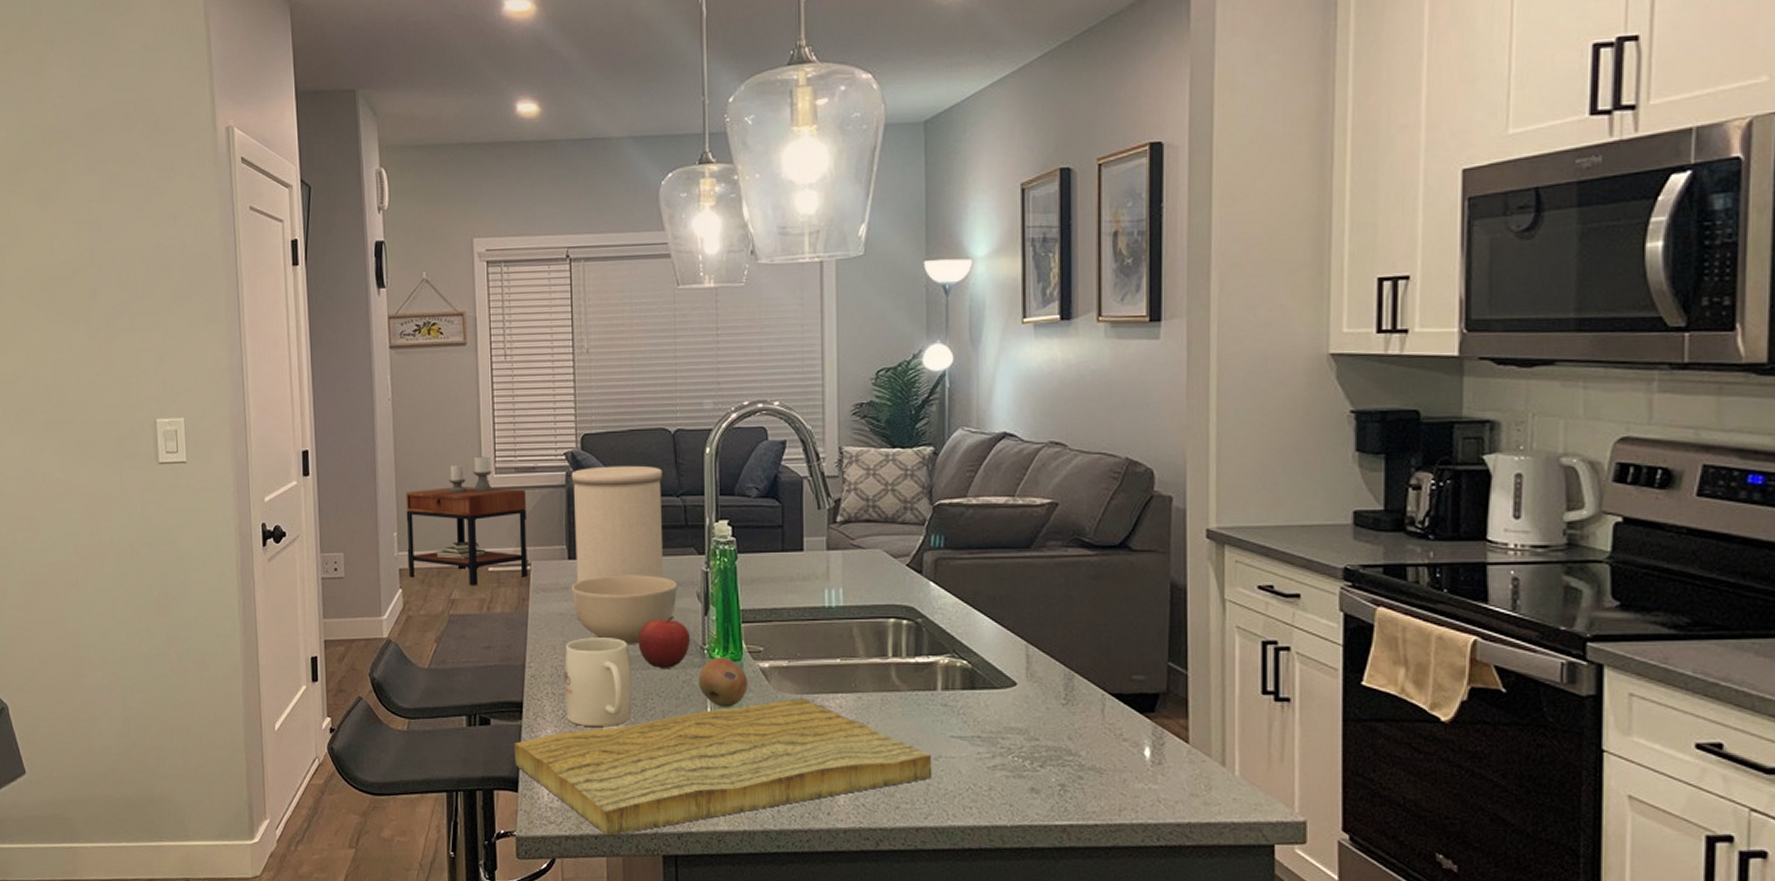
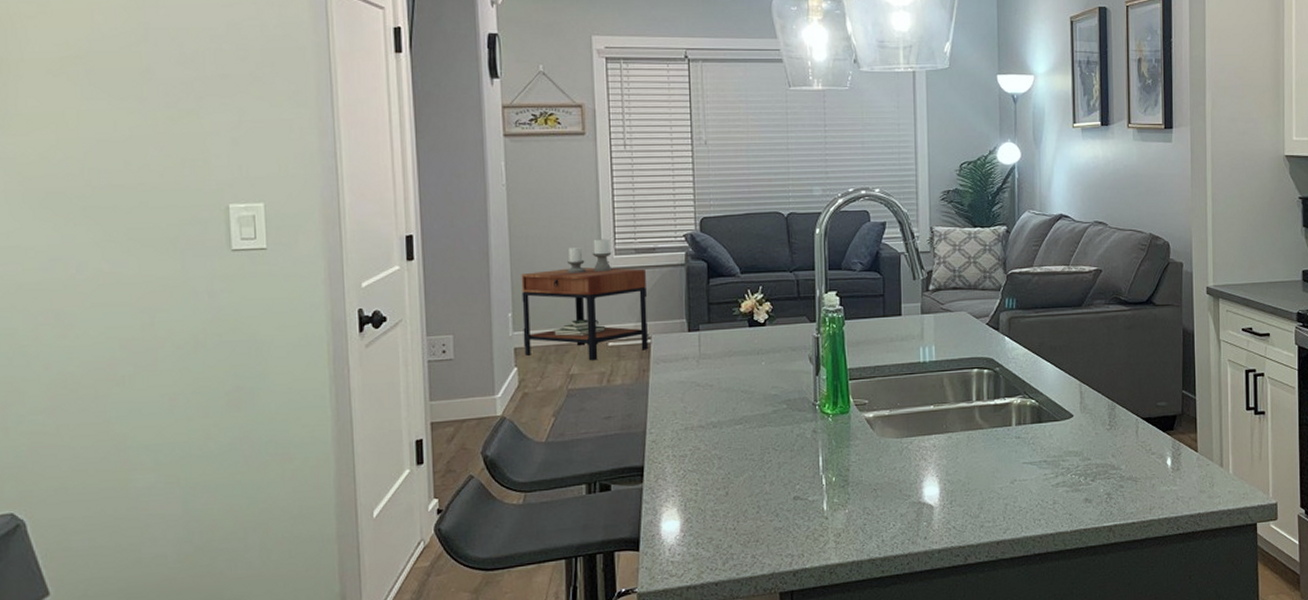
cutting board: present [514,697,933,836] -> none [635,441,1009,582]
mug: present [563,637,633,726] -> none [683,400,750,483]
canister: present [571,465,664,582] -> none [690,245,779,352]
bowl: present [571,575,678,644] -> none [691,342,792,405]
fruit: present [638,615,690,669] -> none [755,377,803,426]
fruit: present [698,657,748,708] -> none [810,411,855,455]

